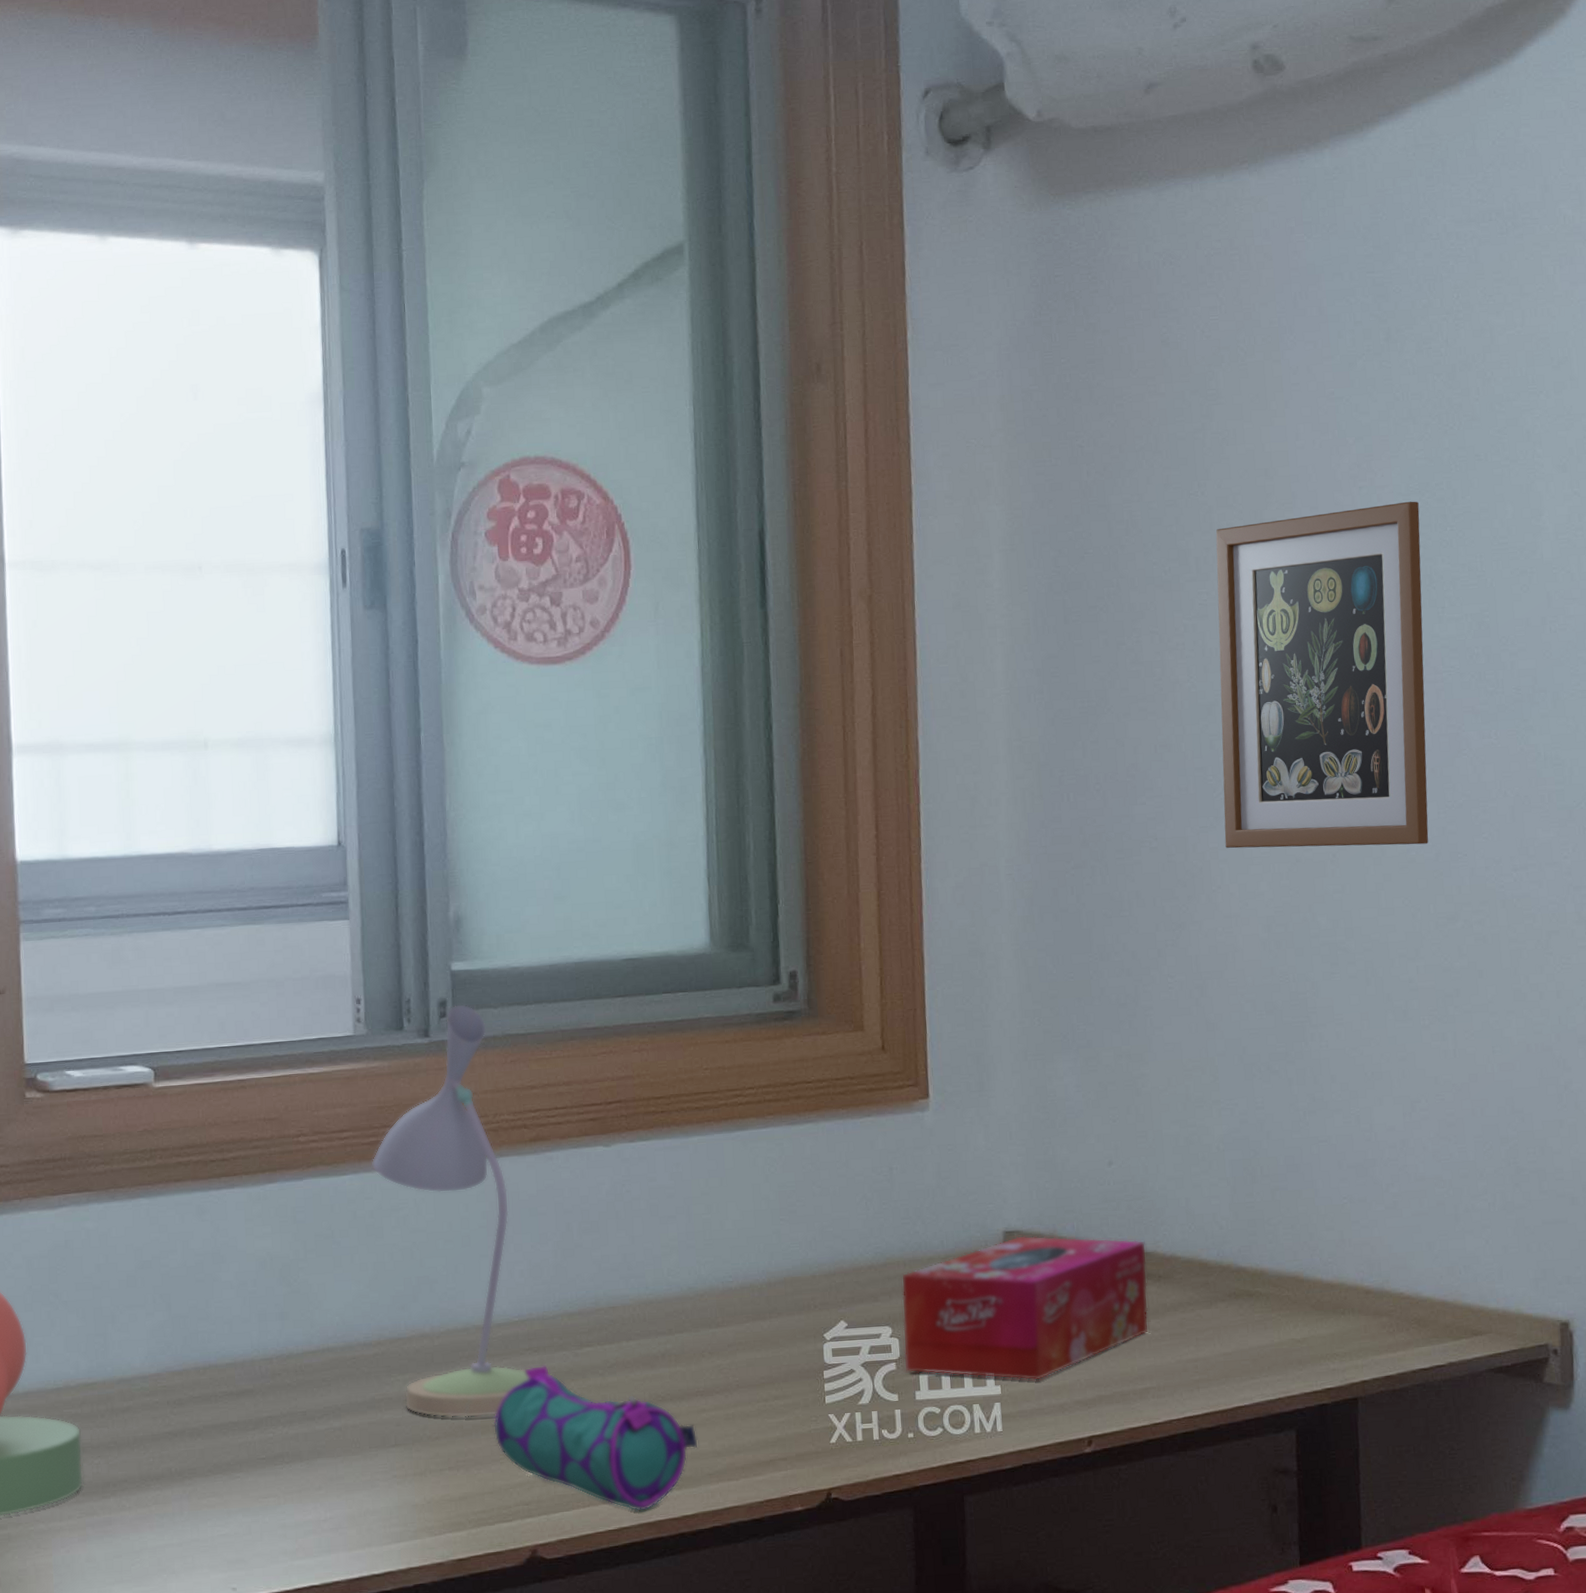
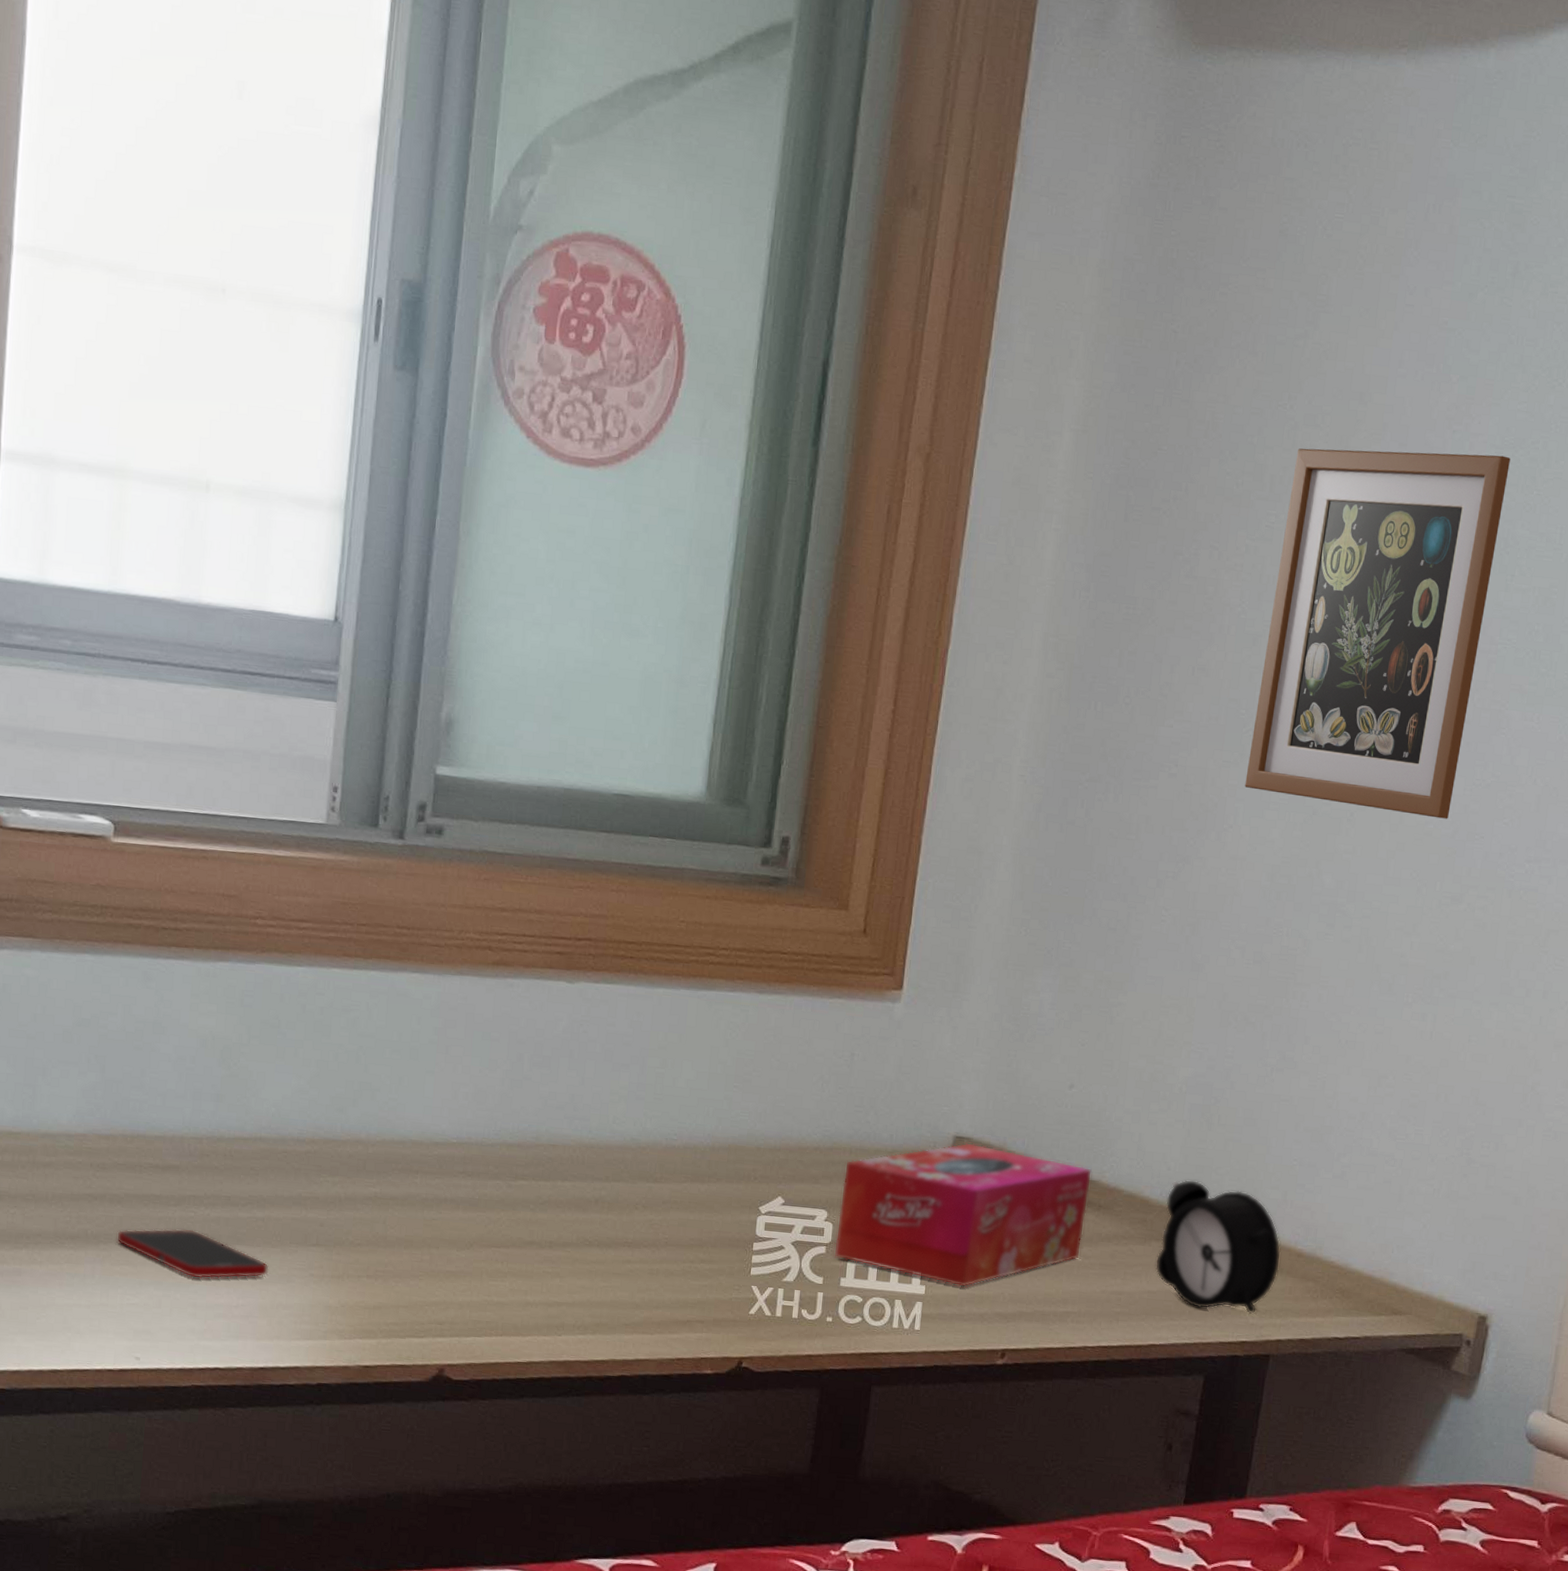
cell phone: none [199,1450,352,1499] -> present [116,1228,269,1279]
desk lamp: present [371,1003,555,1418] -> none [327,810,485,1233]
pencil case: present [493,1365,699,1512] -> none [417,1190,620,1350]
alarm clock: none [1224,1234,1351,1363] -> present [1155,1179,1281,1315]

